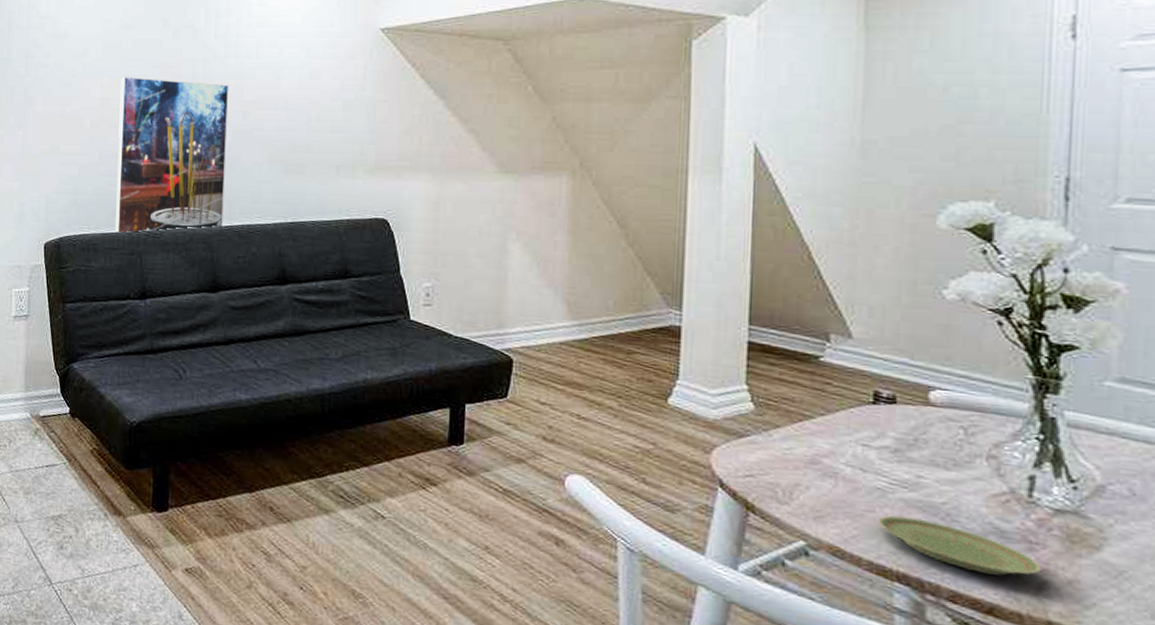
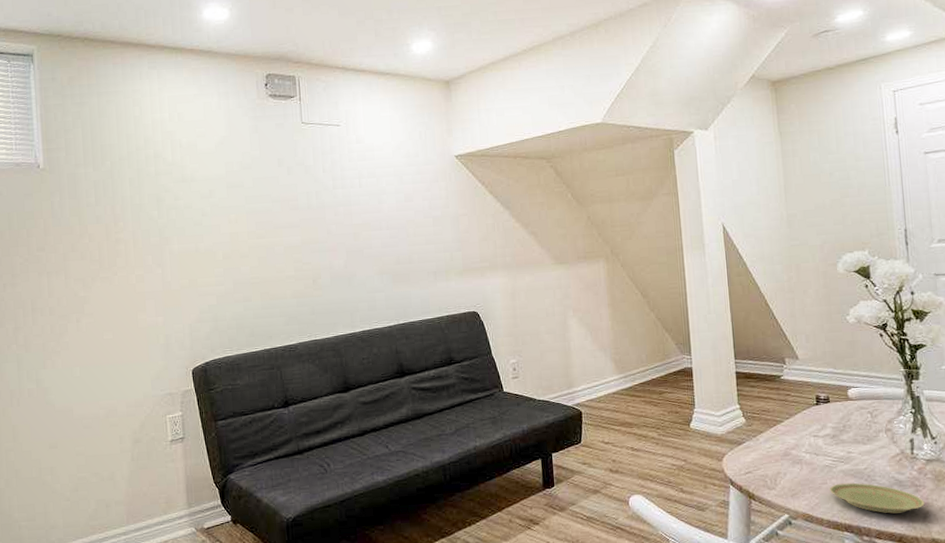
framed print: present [115,76,229,232] -> none [246,211,347,350]

